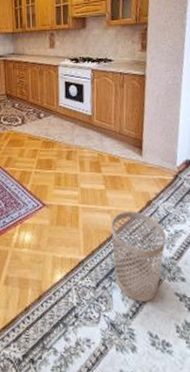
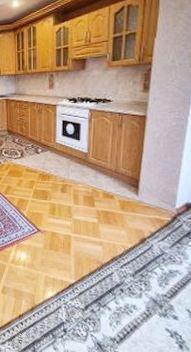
wastebasket: present [111,211,166,302] -> none [102,245,159,331]

